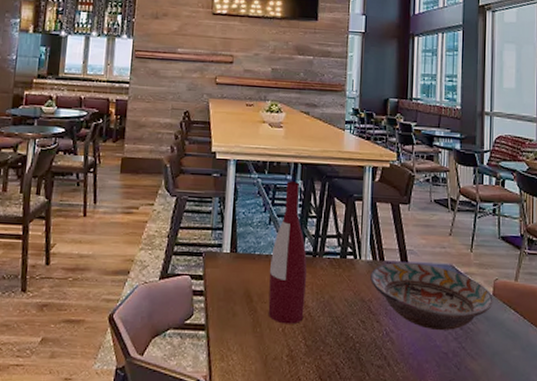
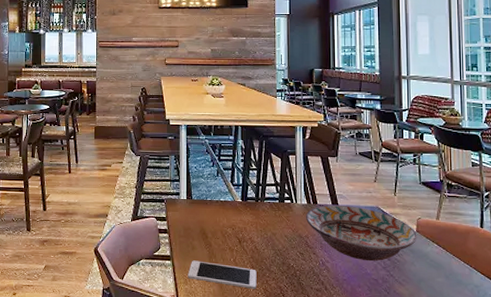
cell phone: none [225,330,309,366] -> present [188,260,257,289]
wine bottle: present [268,181,307,324] -> none [219,141,252,256]

